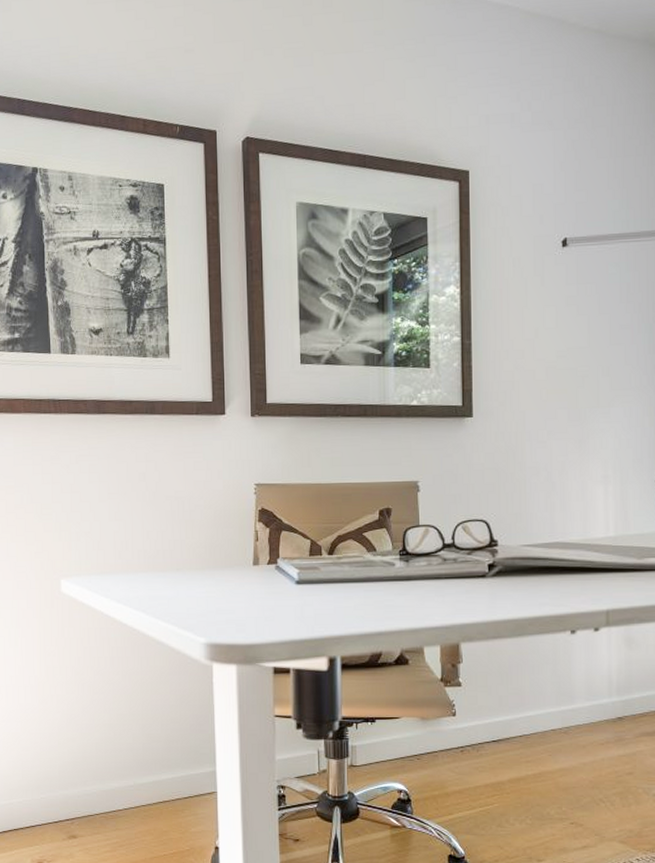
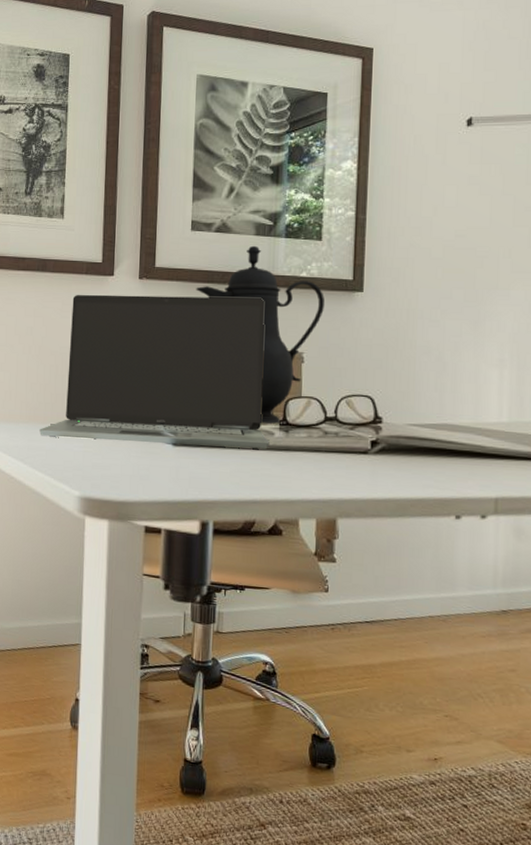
laptop: none [160,429,391,585] -> present [39,294,270,449]
coffeepot: none [309,376,436,556] -> present [196,245,324,425]

